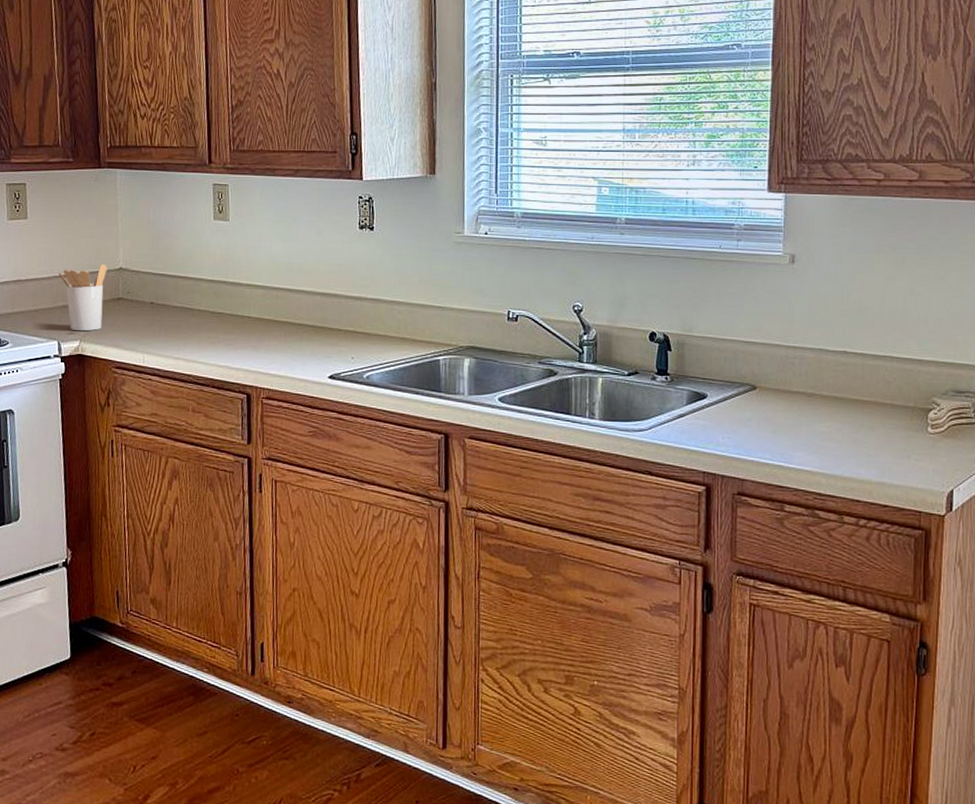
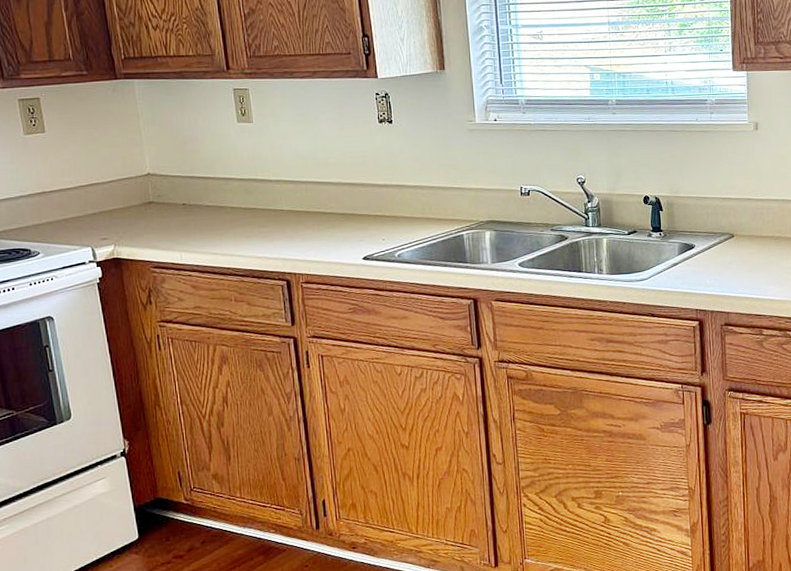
utensil holder: present [58,263,107,332] -> none [85,170,135,237]

